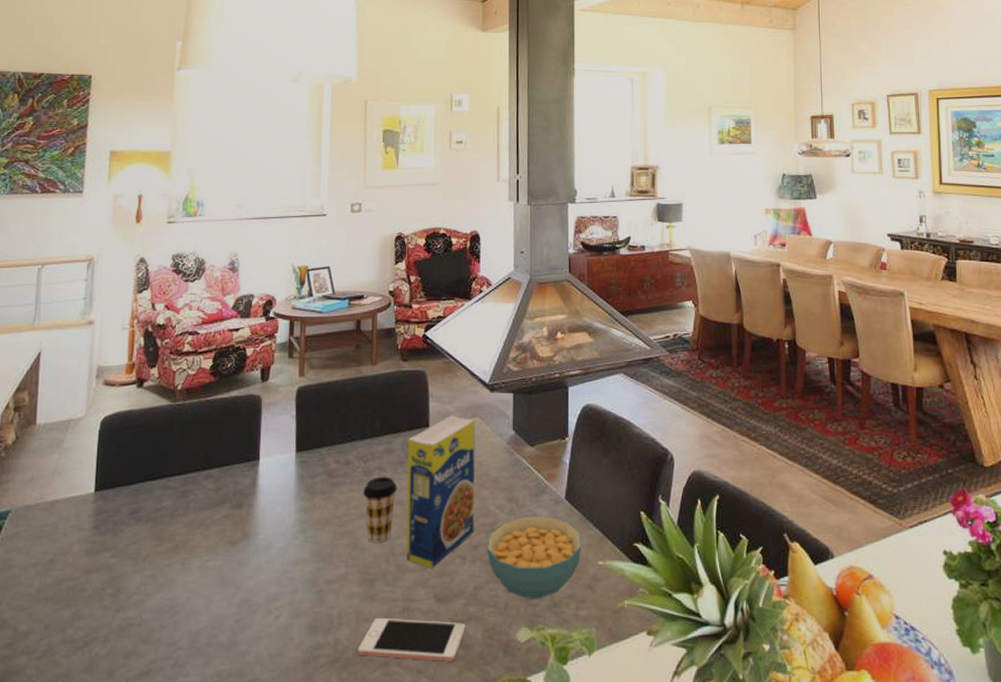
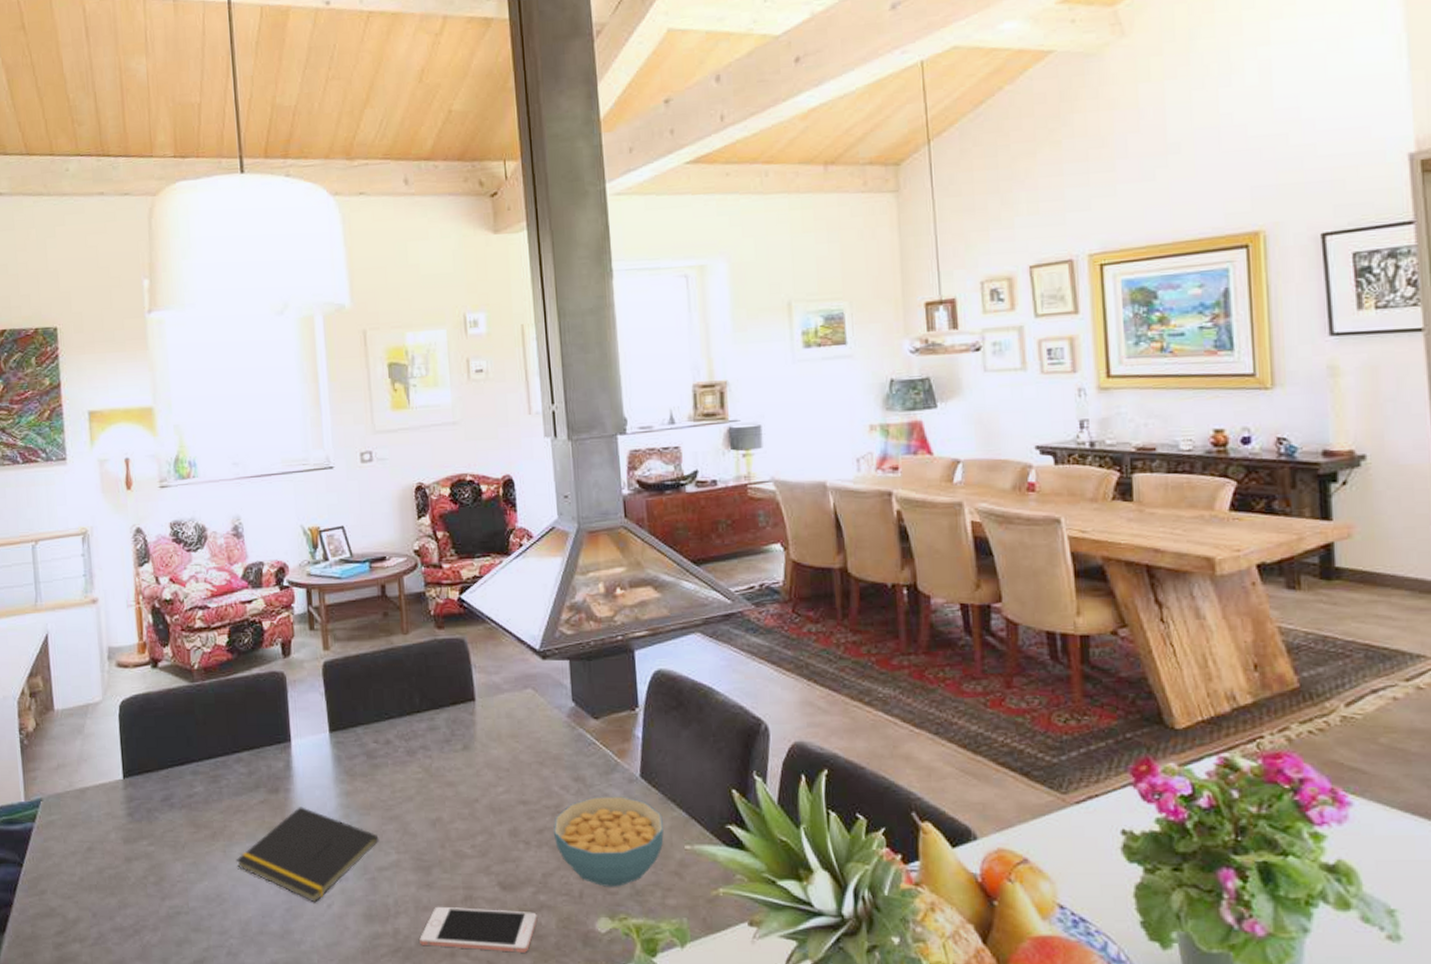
notepad: none [193,522,330,615] -> present [236,807,379,903]
coffee cup: present [363,476,398,542] -> none [408,756,446,827]
legume: present [406,415,475,568] -> none [452,687,538,854]

